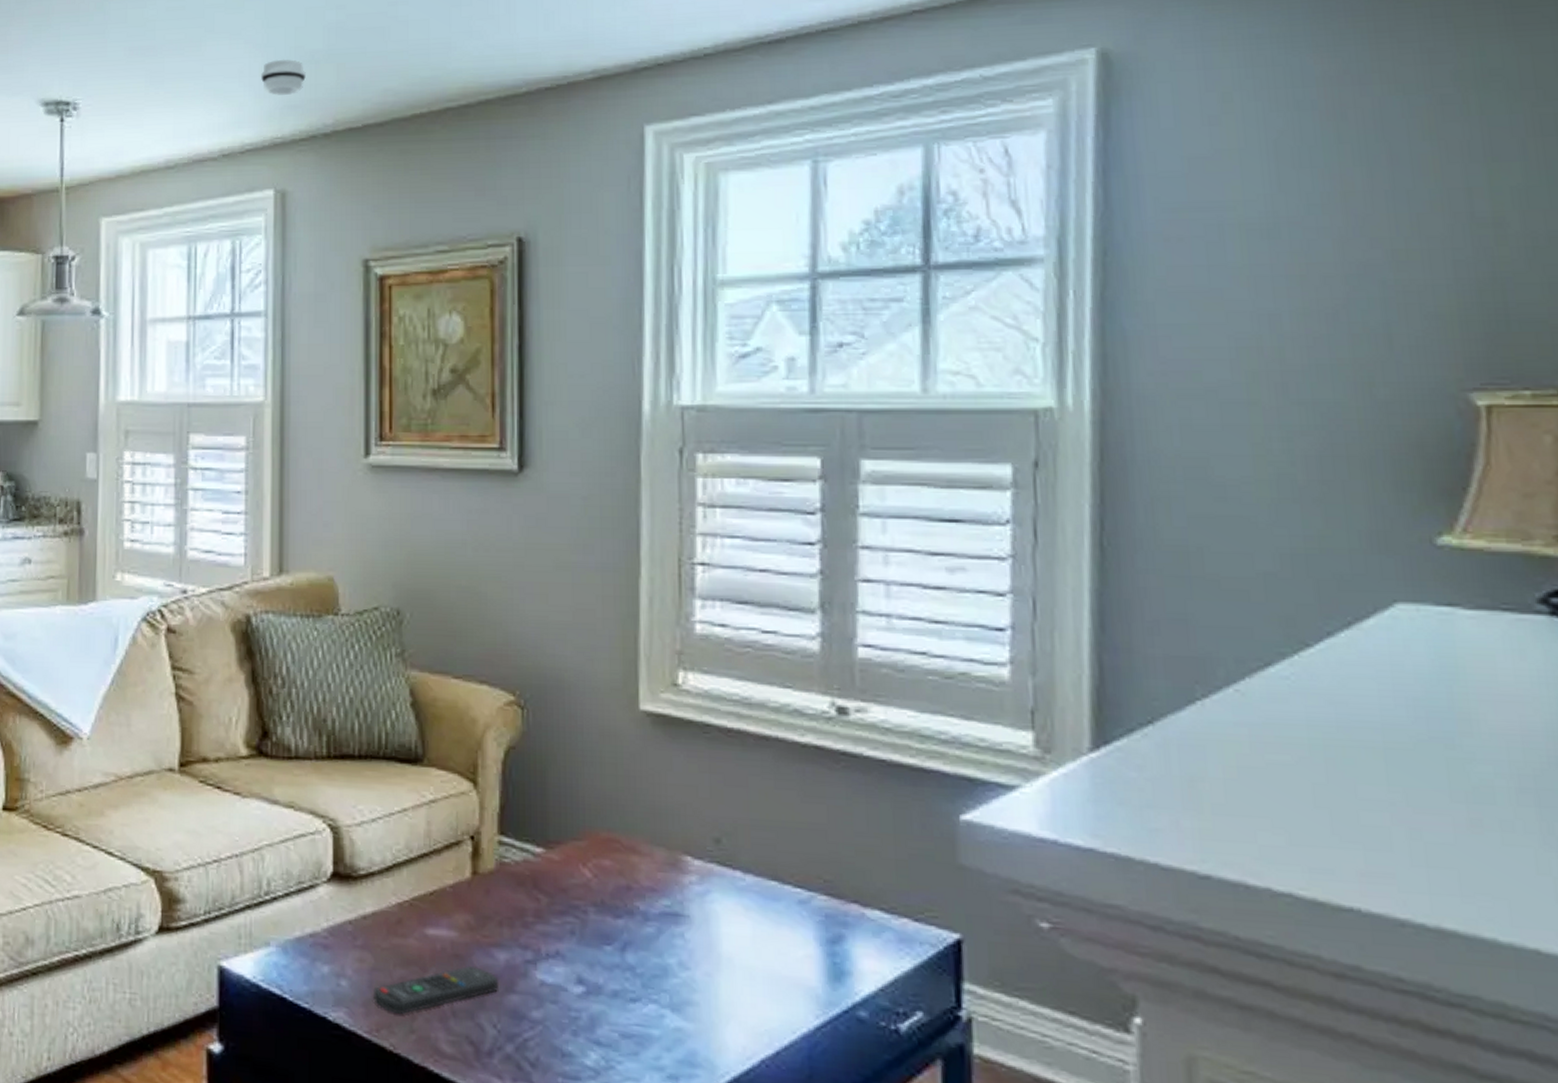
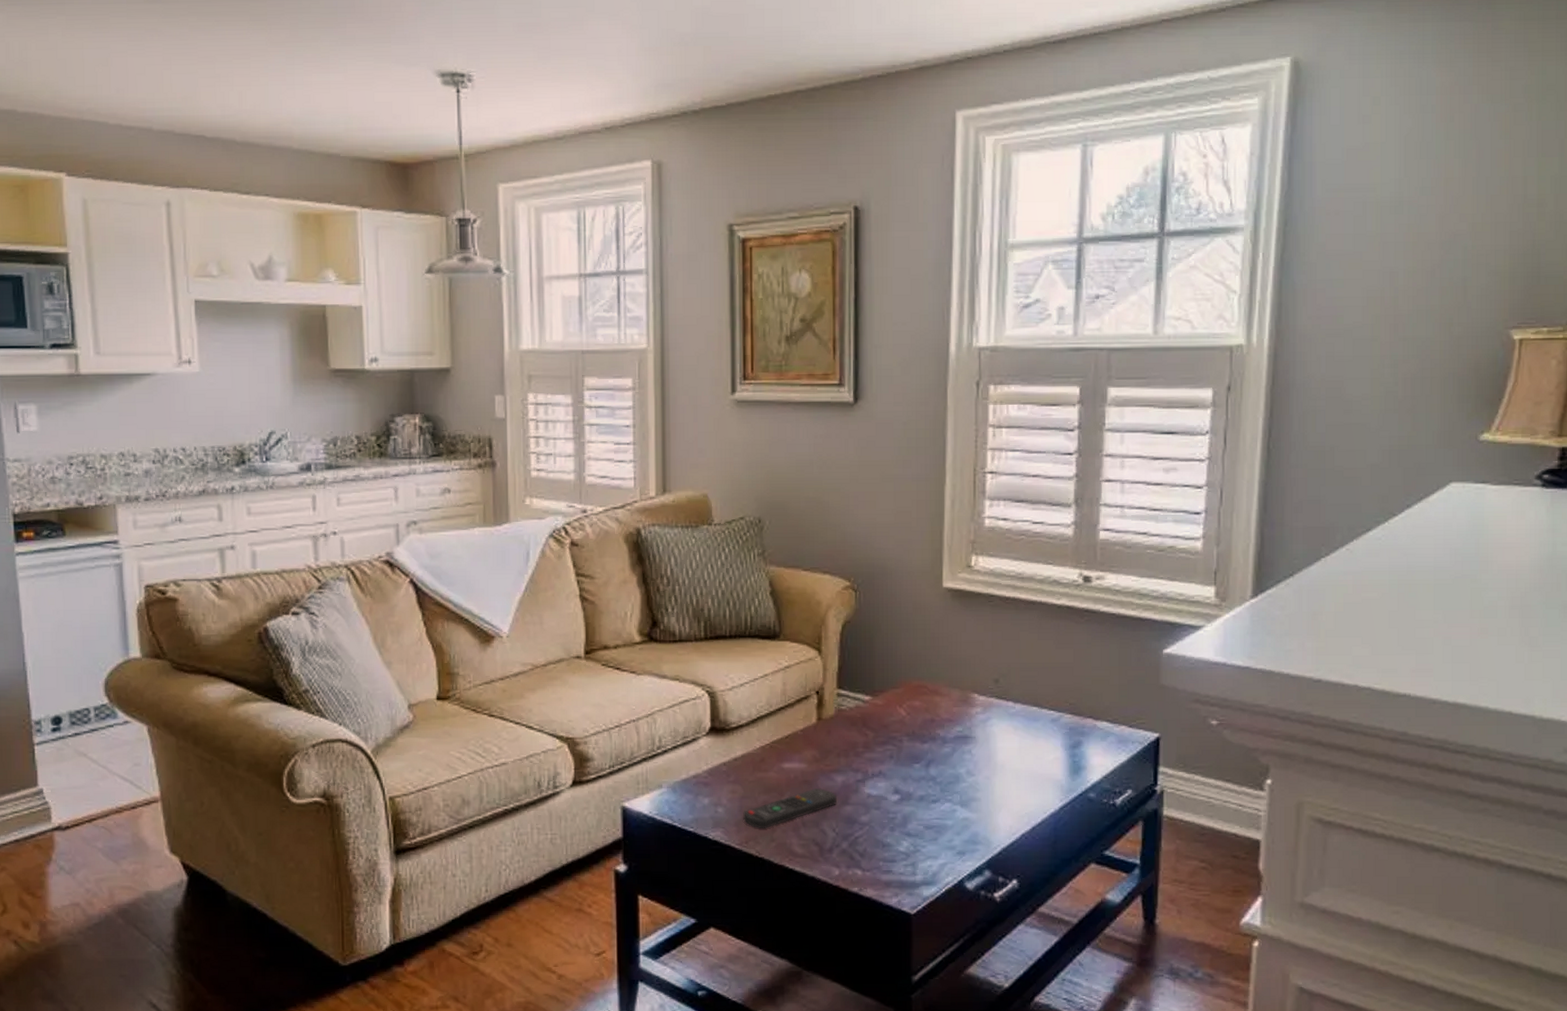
smoke detector: present [261,59,306,95] -> none [638,40,677,74]

